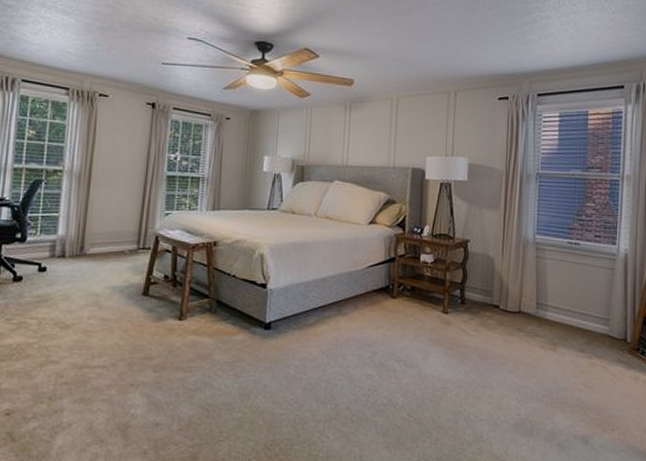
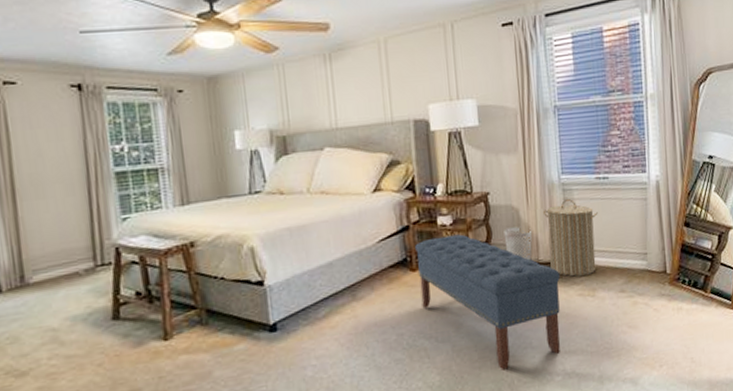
bench: none [397,272,525,404] -> present [415,234,560,370]
wastebasket: none [478,274,504,306] -> present [504,226,533,260]
laundry hamper: none [516,258,566,330] -> present [543,199,598,277]

